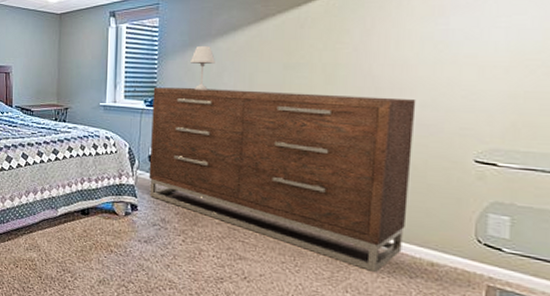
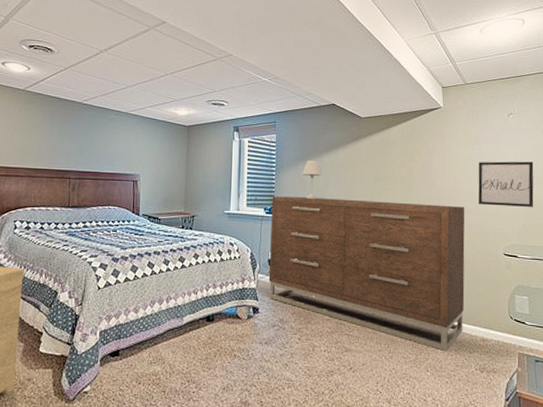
wall art: none [439,37,539,100] -> present [478,161,534,207]

